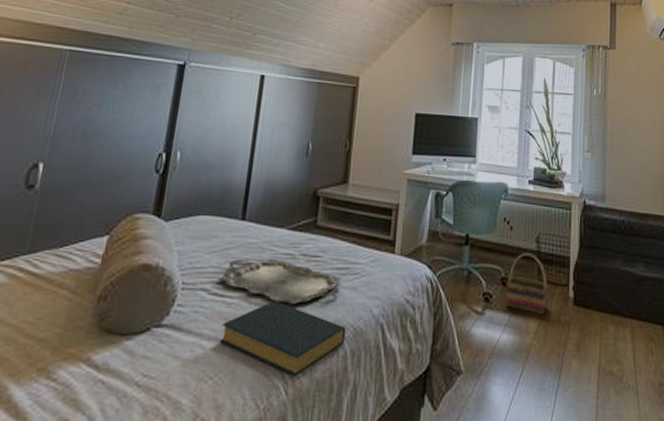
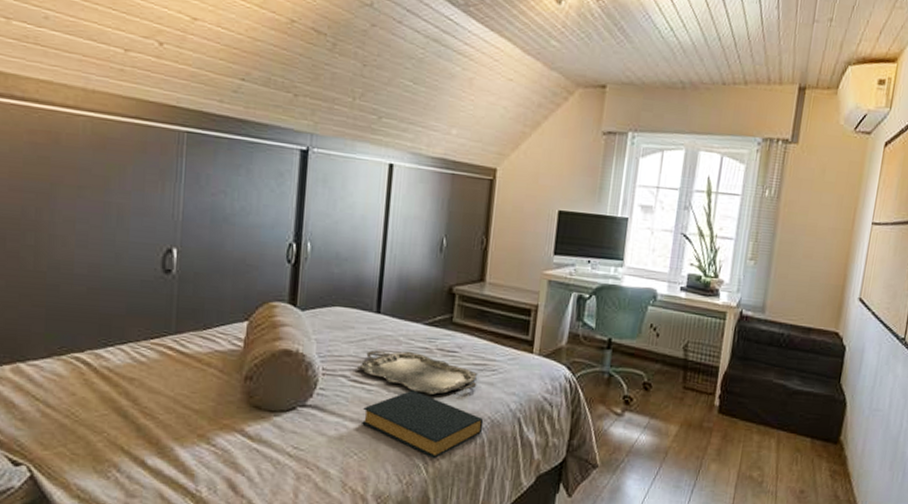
basket: present [506,253,548,315] -> none [647,360,693,421]

